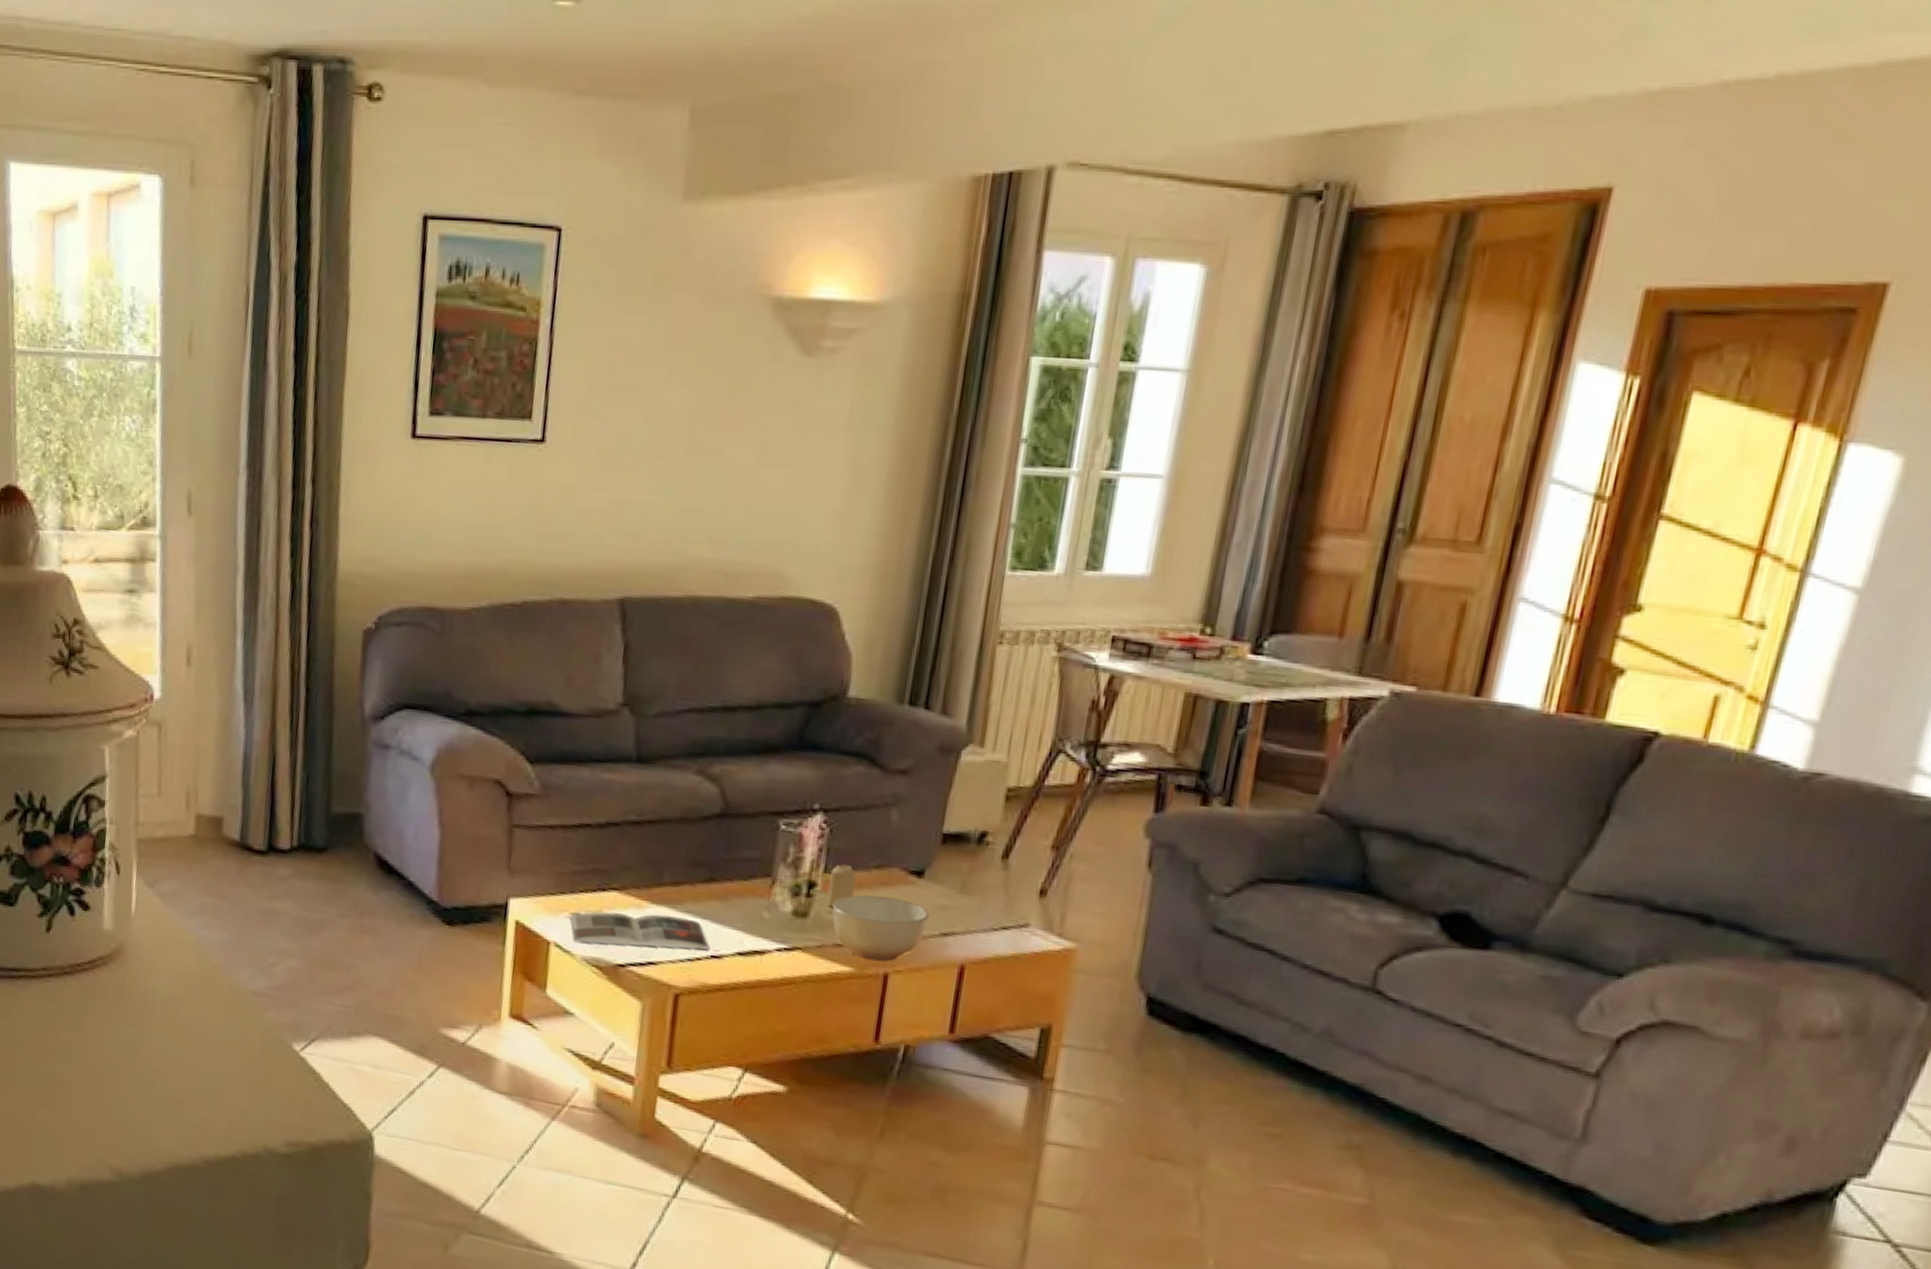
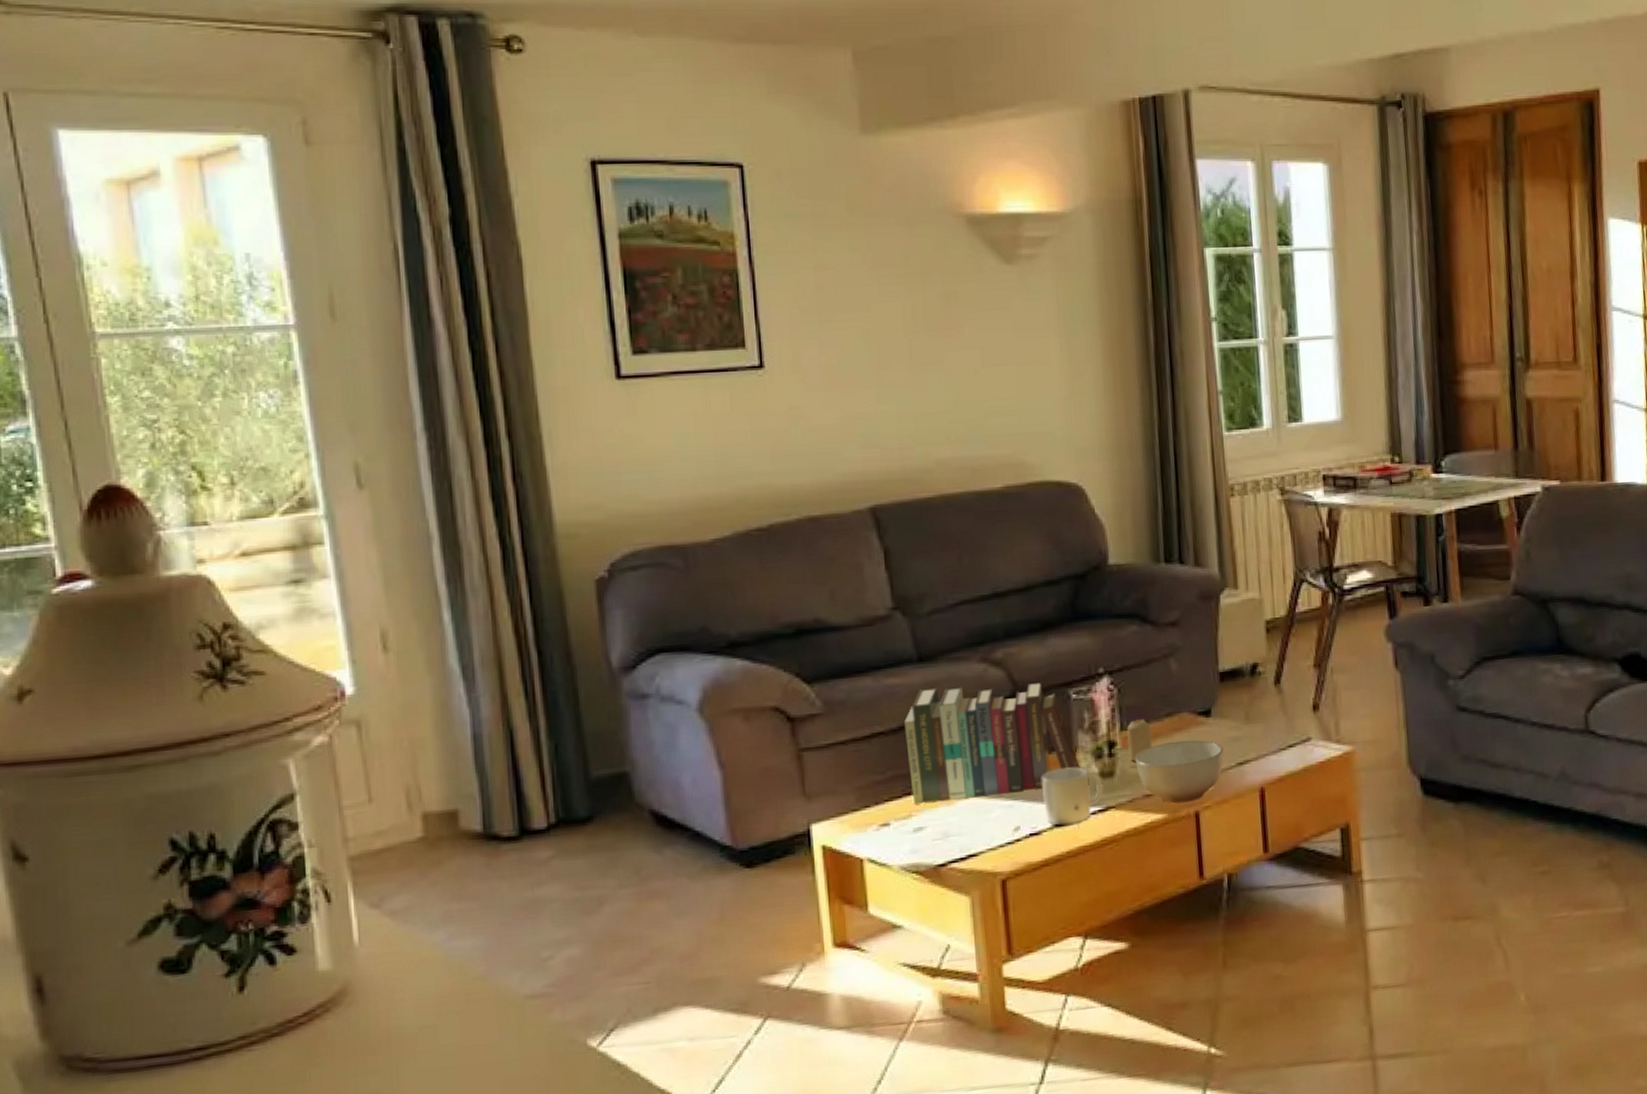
magazine: present [569,912,710,950] -> none [879,803,1028,853]
books: none [606,789,775,915] -> present [904,683,1080,805]
mug: none [730,897,795,956] -> present [1041,767,1103,825]

